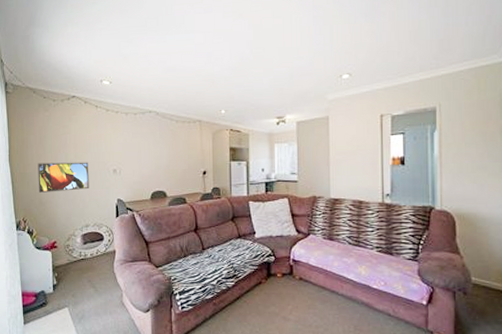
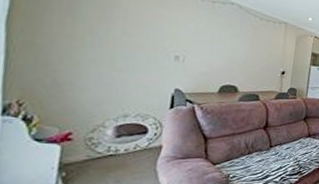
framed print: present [38,162,89,193] -> none [53,33,142,74]

